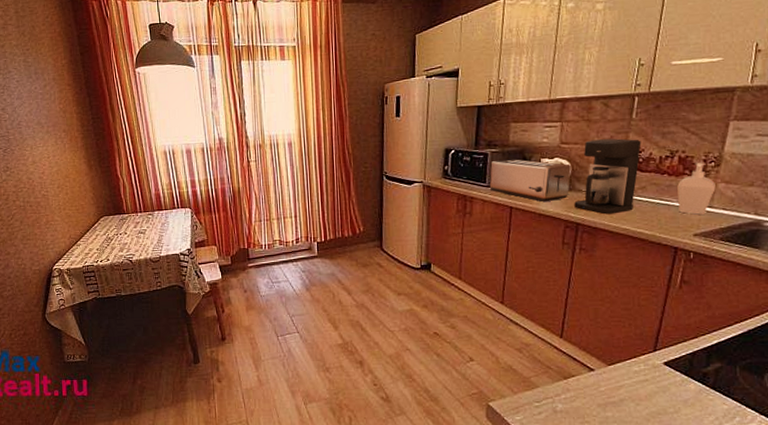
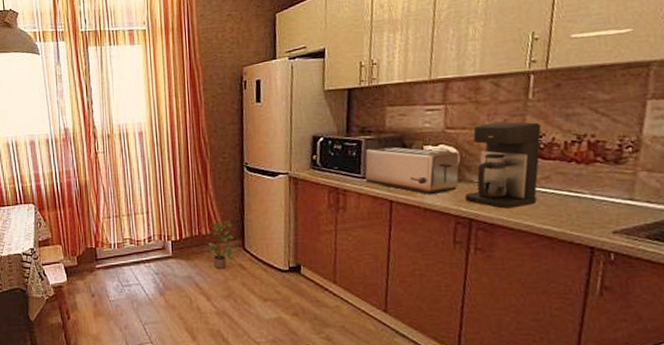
potted plant: none [350,223,376,267] -> present [208,220,238,269]
soap bottle: present [677,162,716,216] -> none [588,147,636,210]

